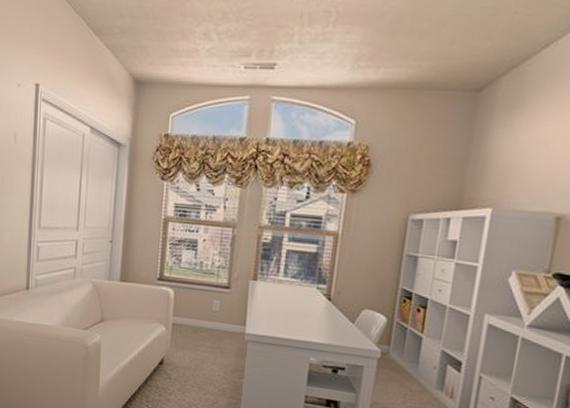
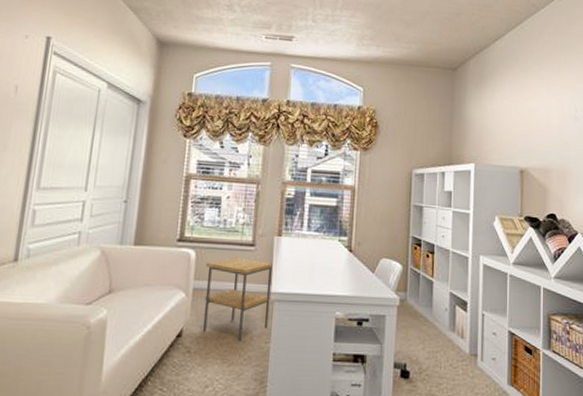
side table: none [181,298,247,375] -> present [202,257,273,342]

